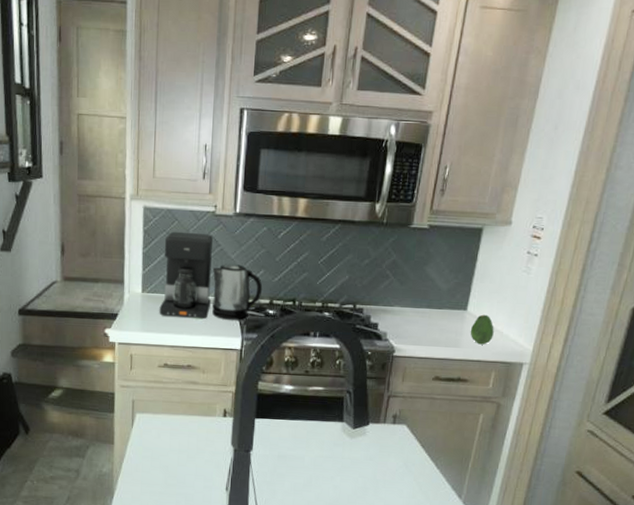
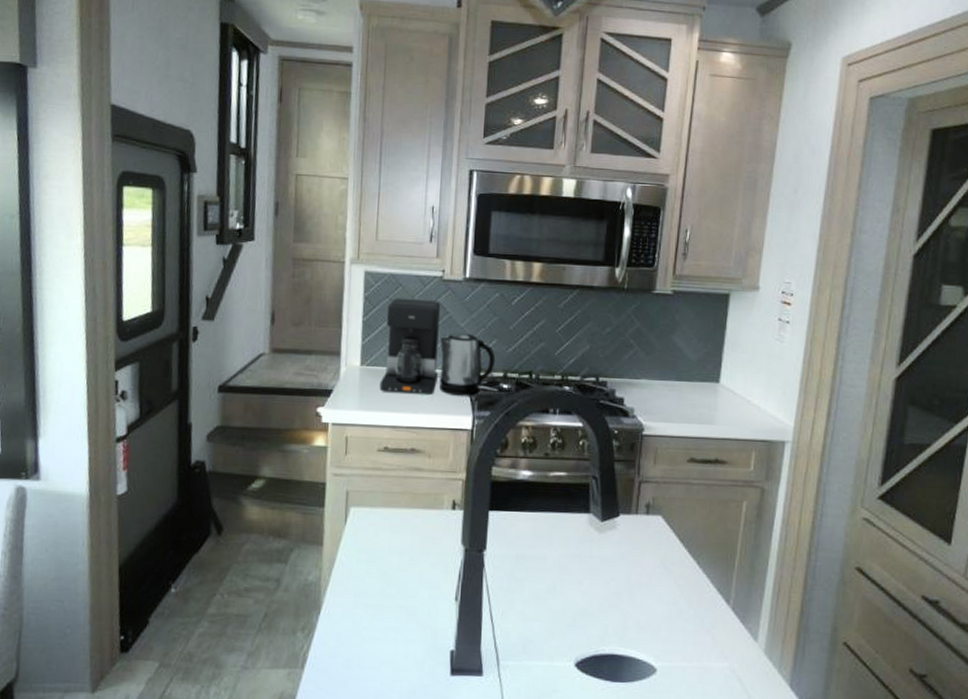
fruit: present [470,314,494,345] -> none [725,387,750,421]

